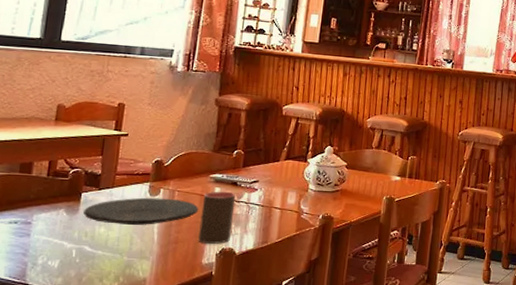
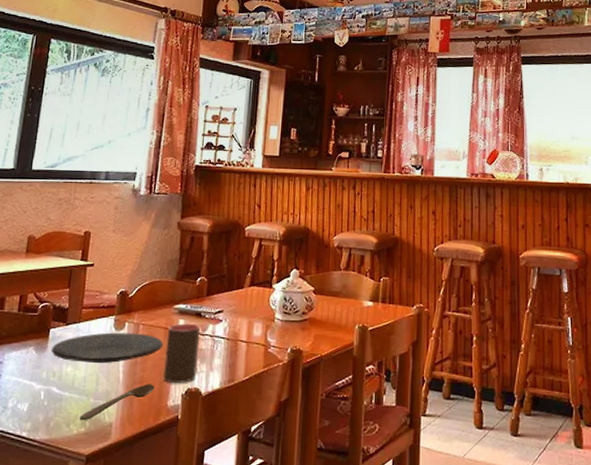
spoon: none [112,244,190,276] -> present [79,384,155,421]

